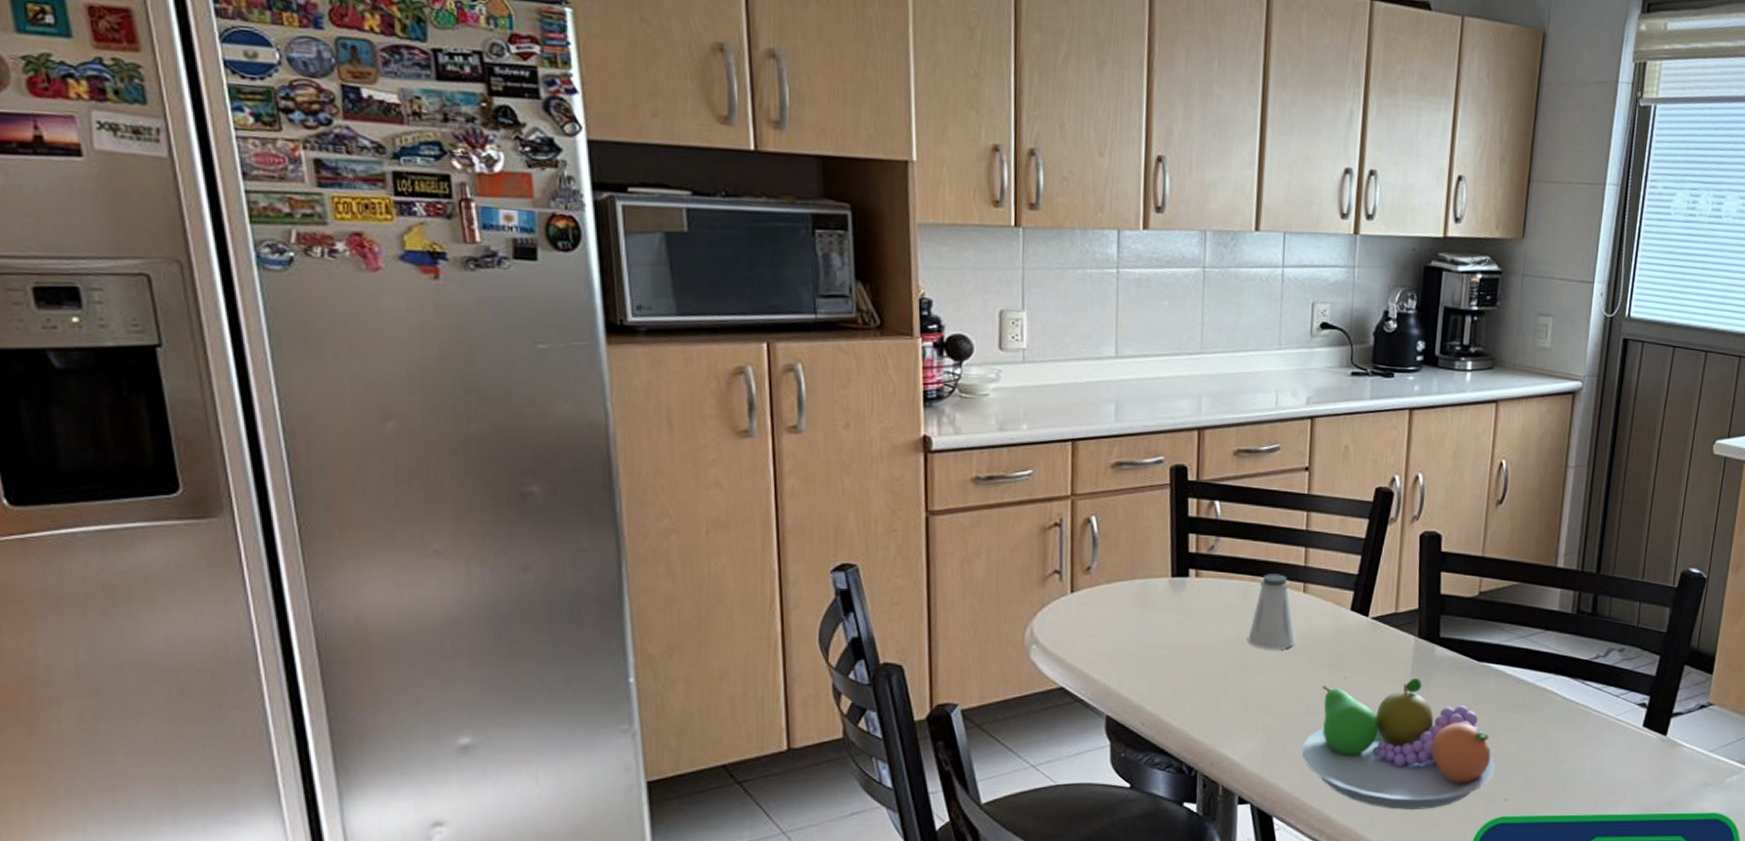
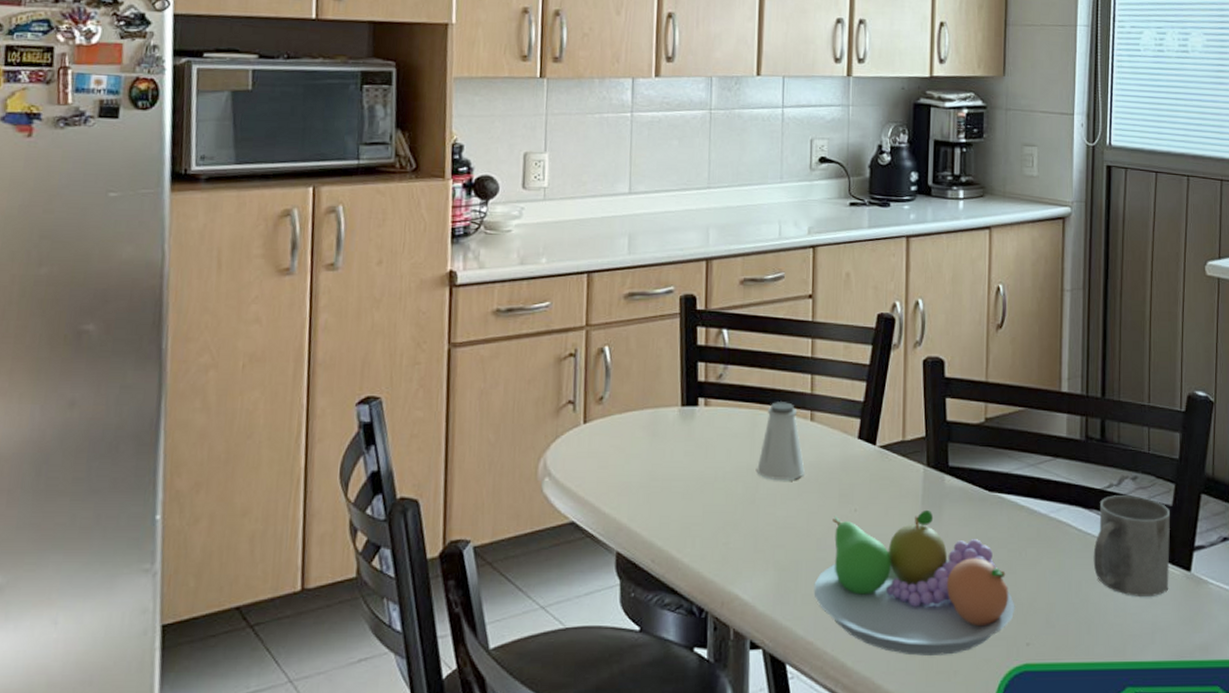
mug: none [1574,666,1653,758] -> present [1093,495,1170,596]

